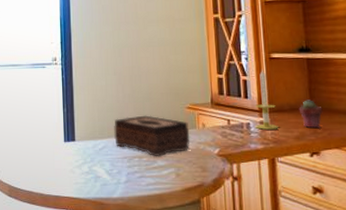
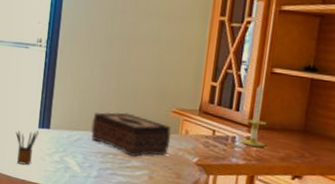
pencil box: none [43,144,65,180] -> present [15,130,39,165]
potted succulent: present [298,99,323,128] -> none [290,121,316,152]

